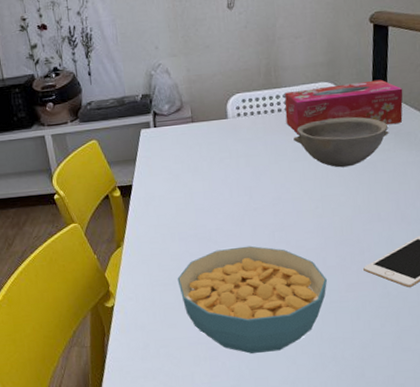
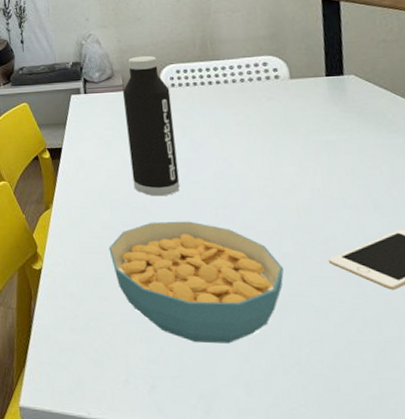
water bottle: none [191,85,243,225] -> present [122,55,180,196]
tissue box: present [284,79,403,135] -> none [223,54,366,109]
bowl: present [293,116,389,168] -> none [235,92,350,146]

